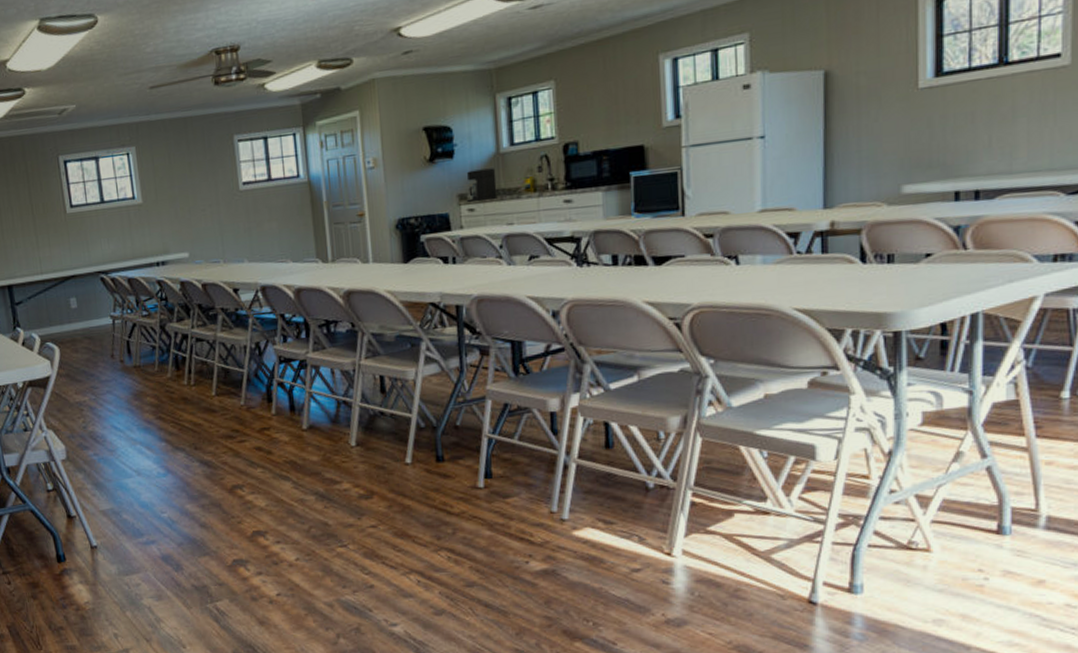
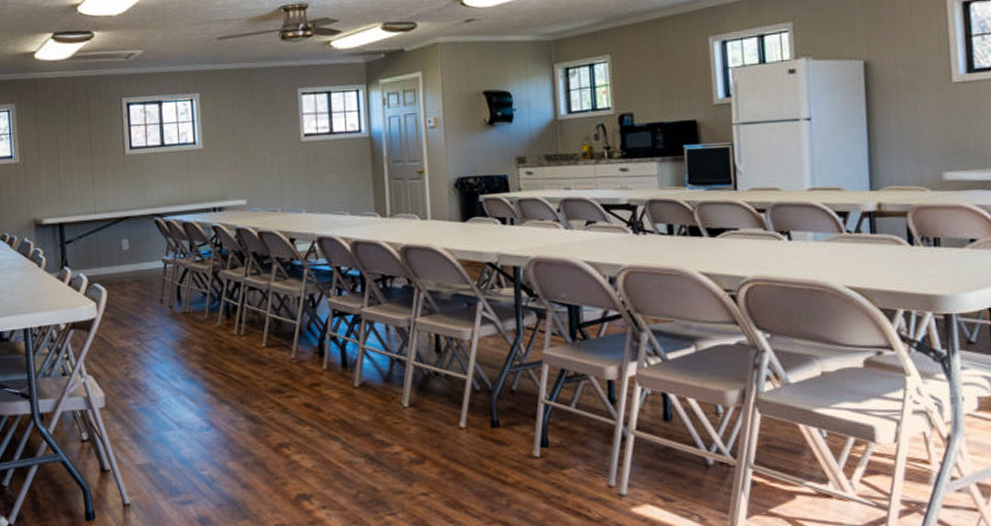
coffee maker: present [466,168,498,203] -> none [525,134,555,166]

